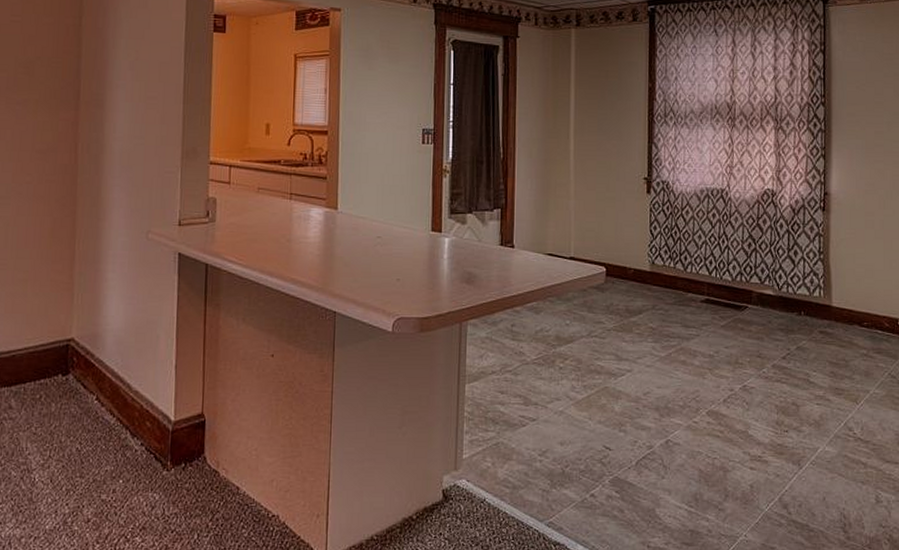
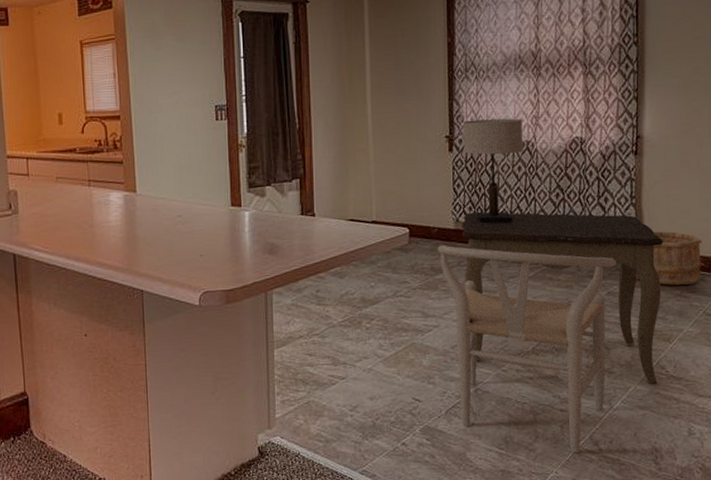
chair: none [632,286,805,516] -> present [437,245,616,454]
side table: none [657,256,850,447] -> present [462,213,664,385]
table lamp: none [660,164,718,269] -> present [462,118,523,224]
wooden bucket: none [824,288,887,345] -> present [636,231,703,286]

